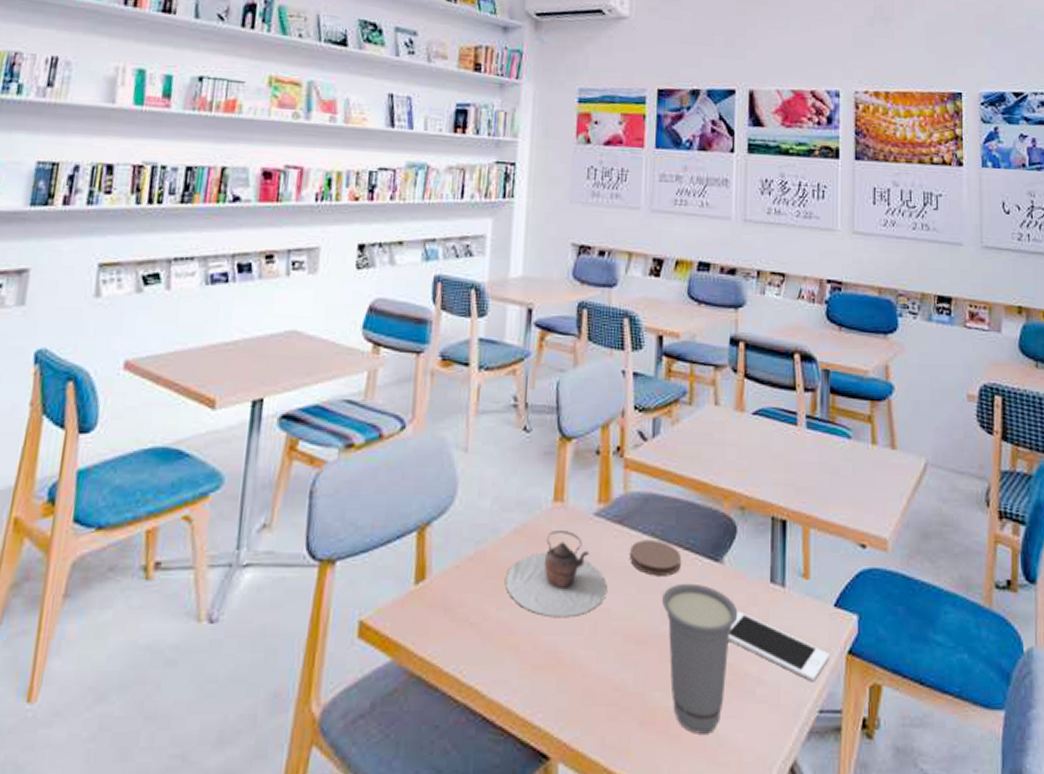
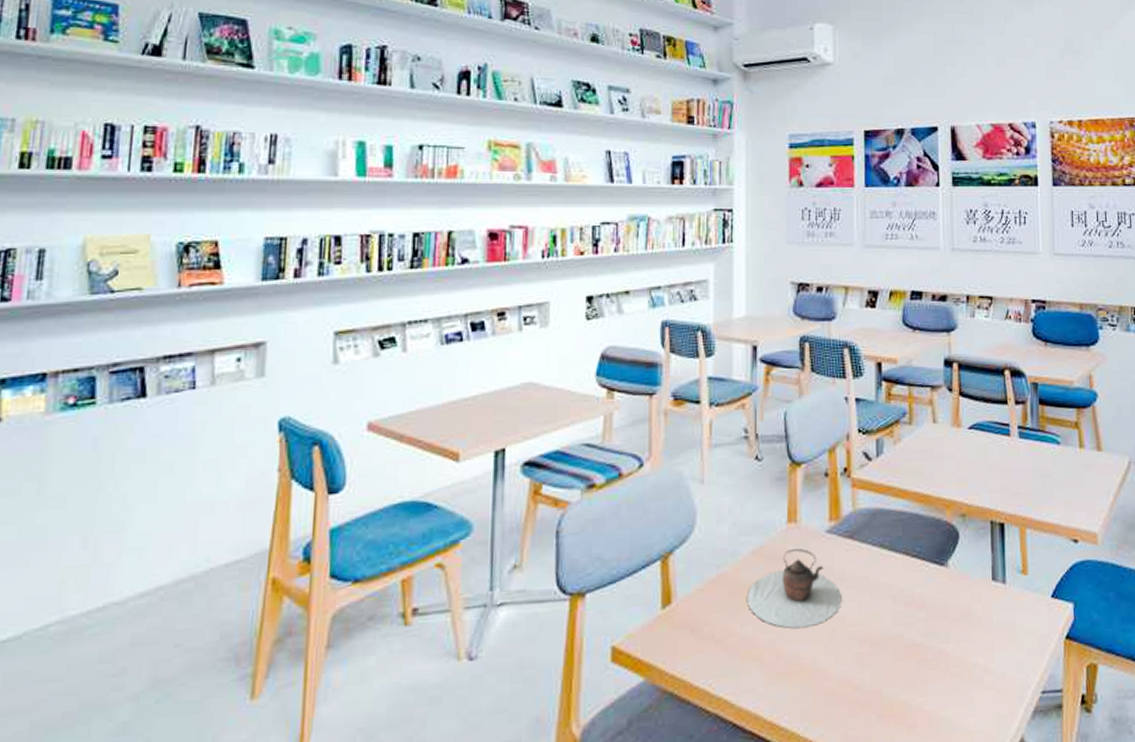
coaster: present [630,540,682,576] -> none [861,551,910,584]
cup: present [662,583,738,734] -> none [893,587,964,722]
cell phone: present [728,610,829,682] -> none [956,608,1048,667]

